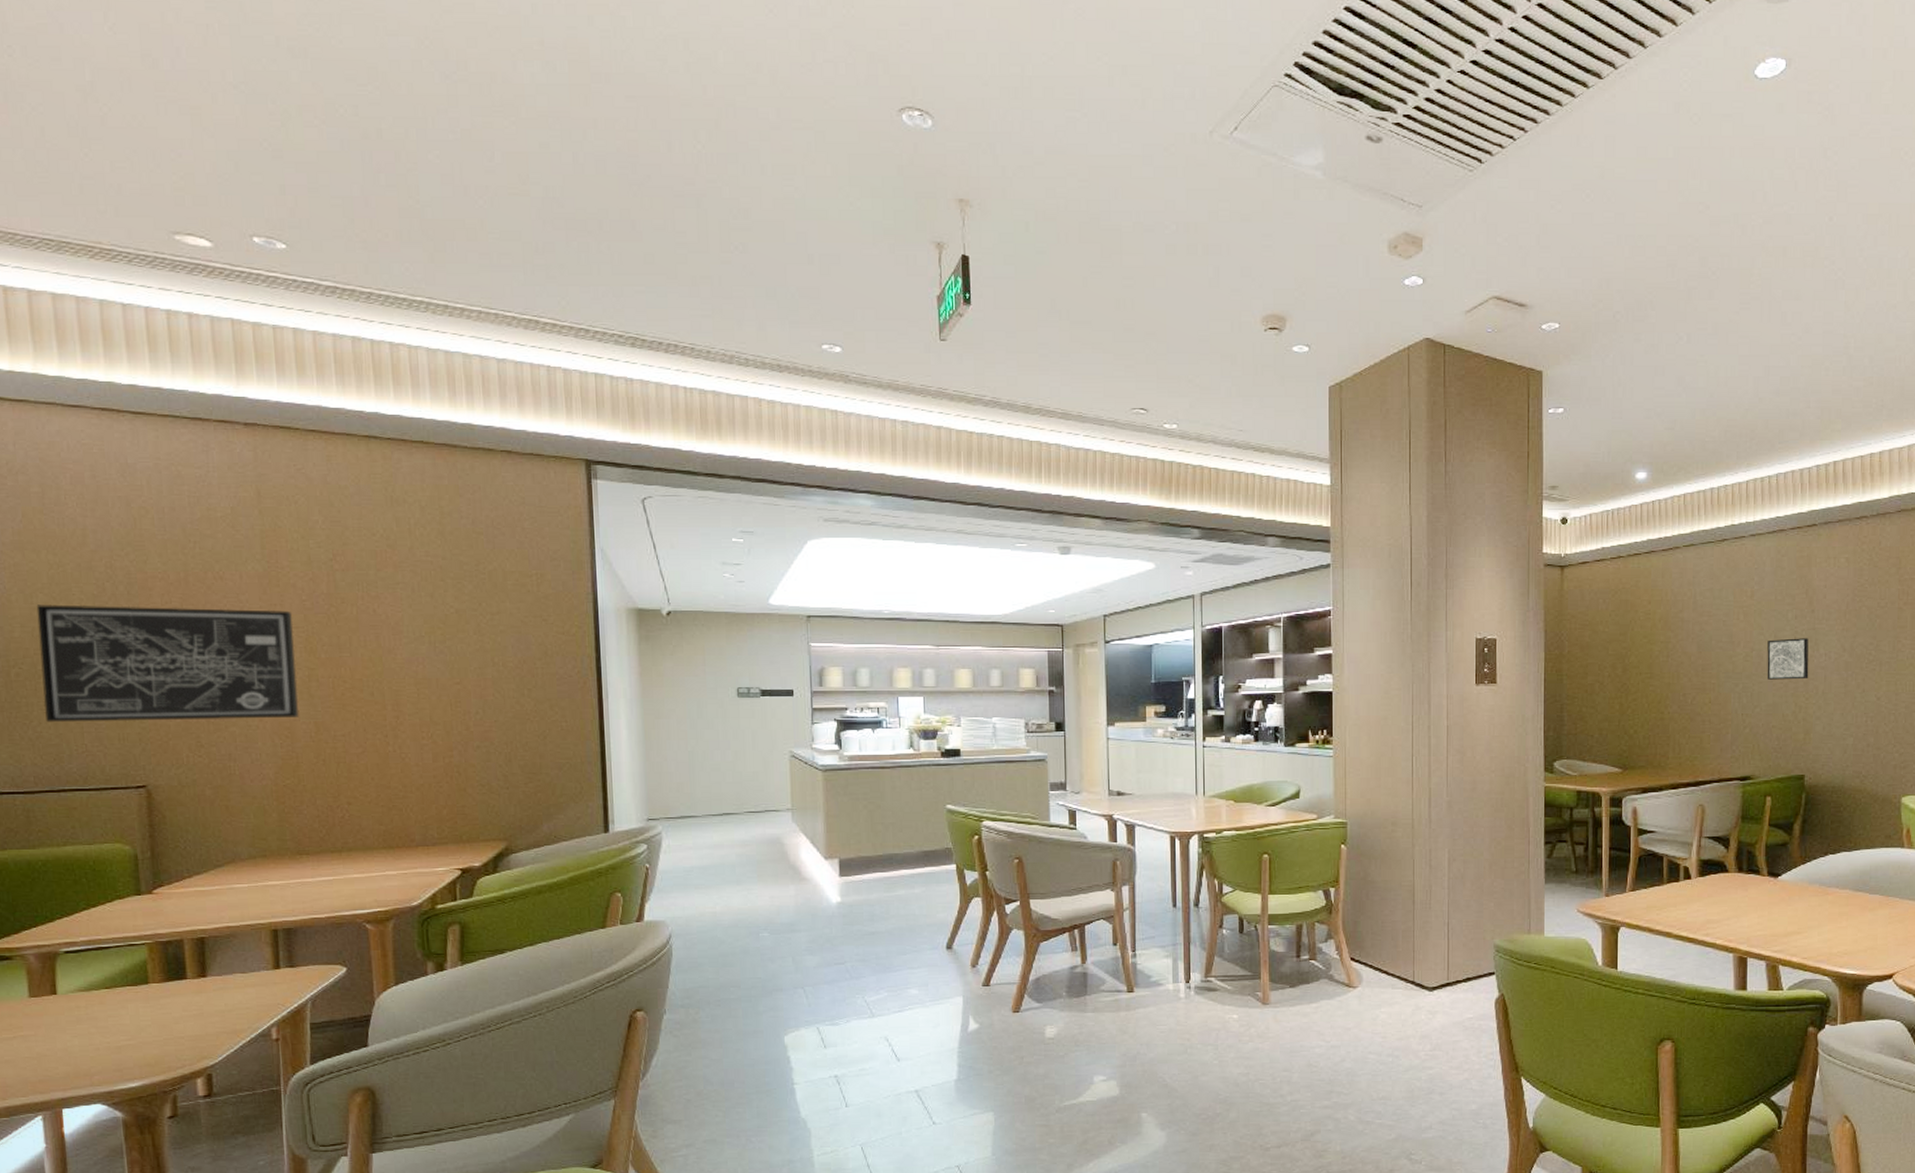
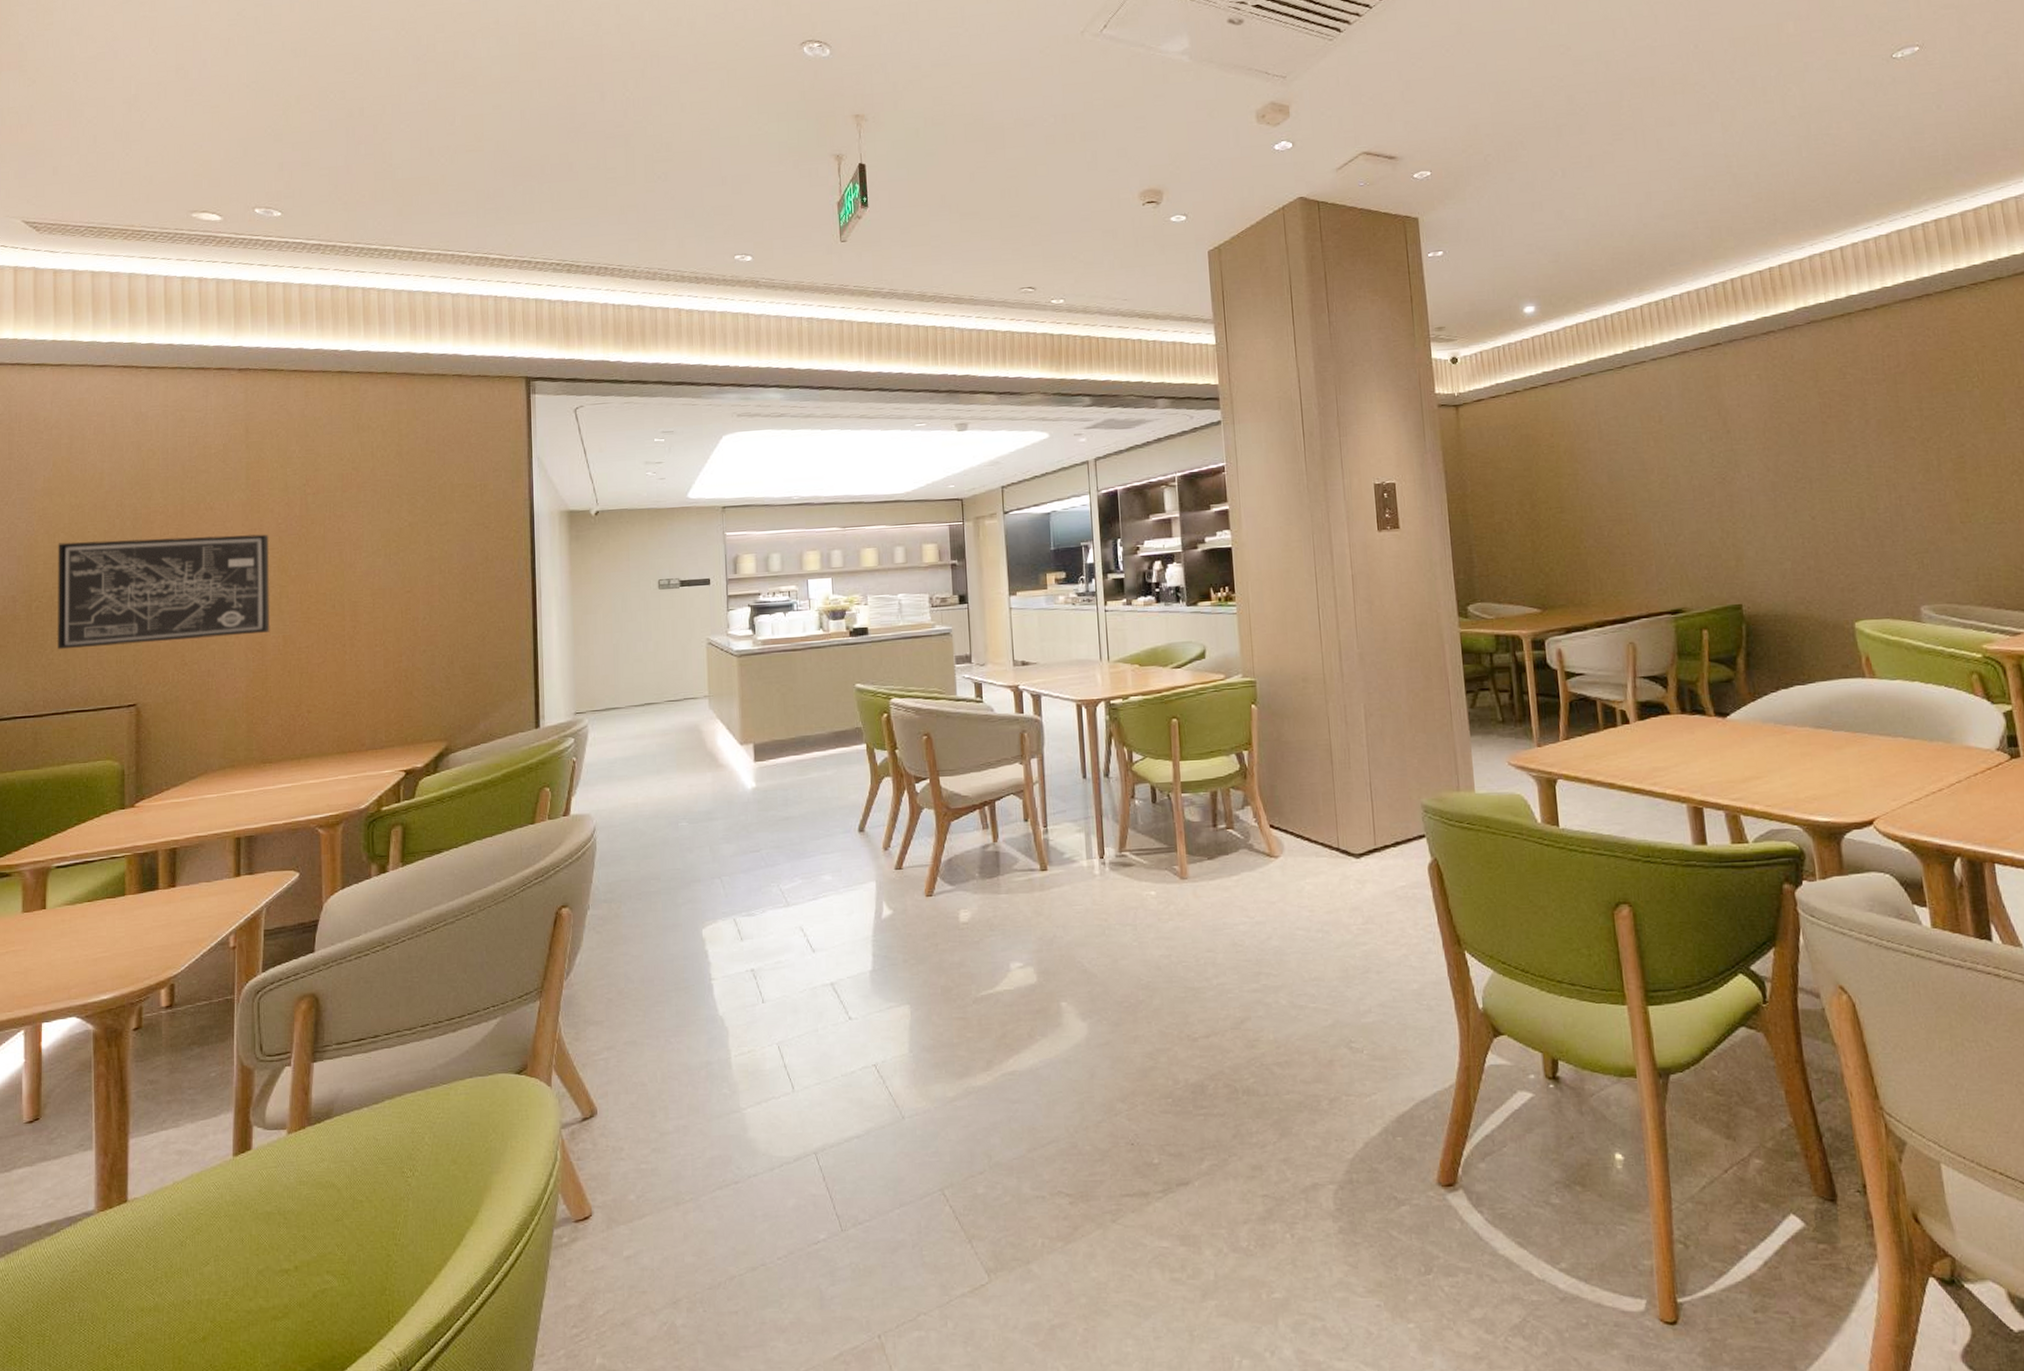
wall art: present [1767,638,1809,680] -> none [1683,460,1733,506]

